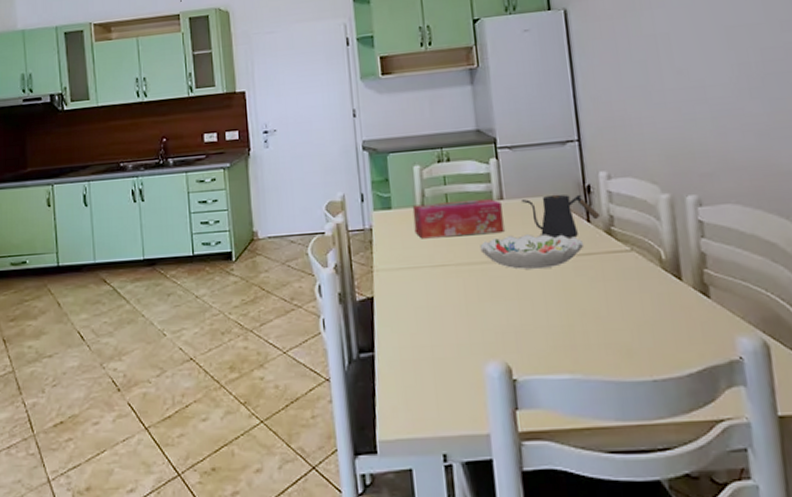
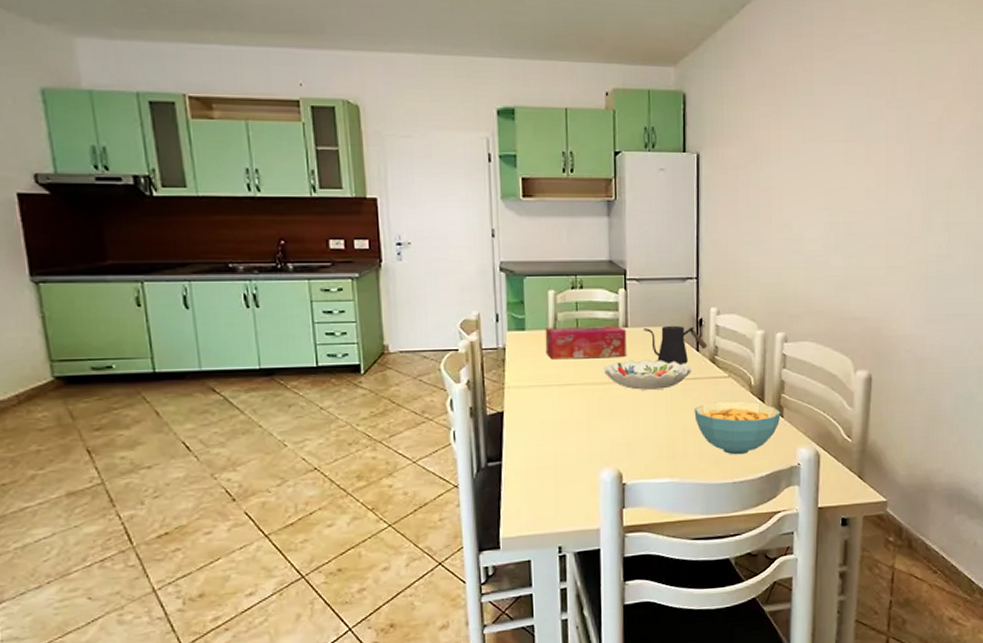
cereal bowl: none [592,279,707,346] -> present [694,401,781,455]

